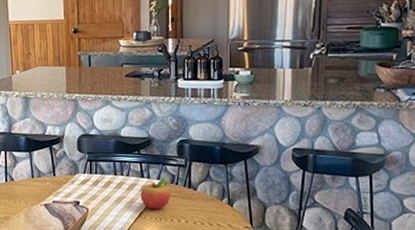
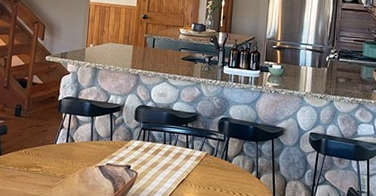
fruit: present [140,179,171,210] -> none [184,150,210,178]

